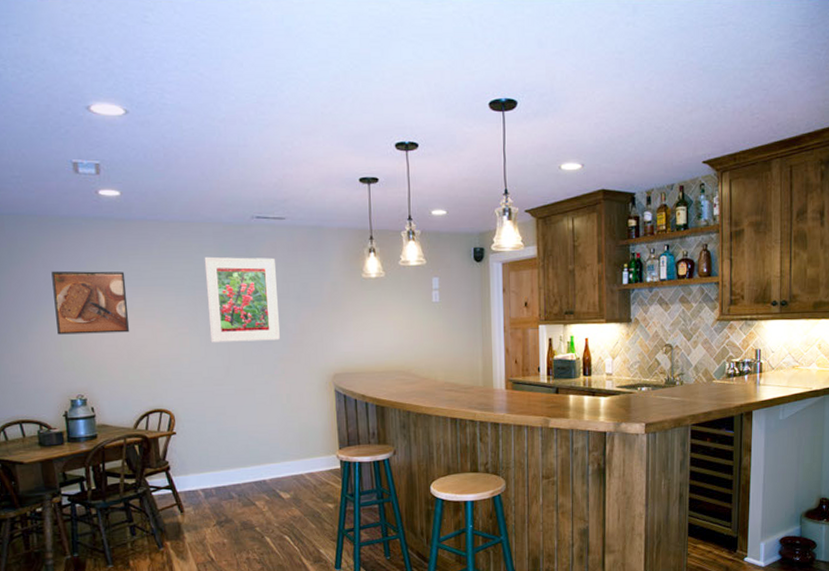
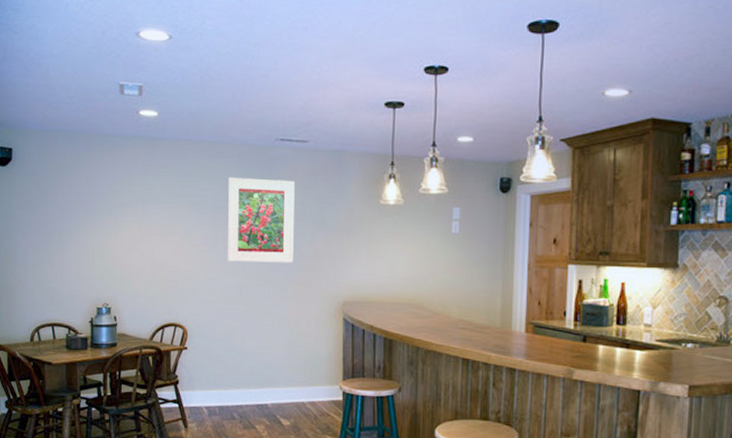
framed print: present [51,270,130,335] -> none [92,185,155,247]

